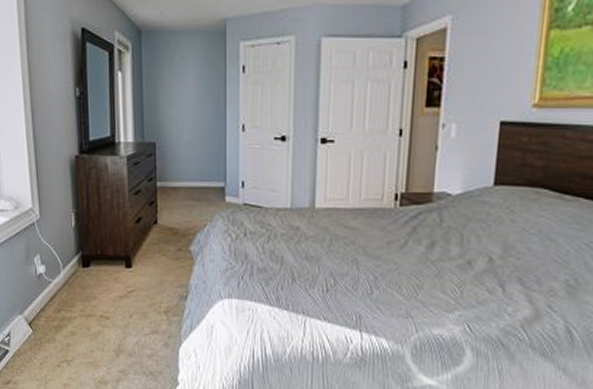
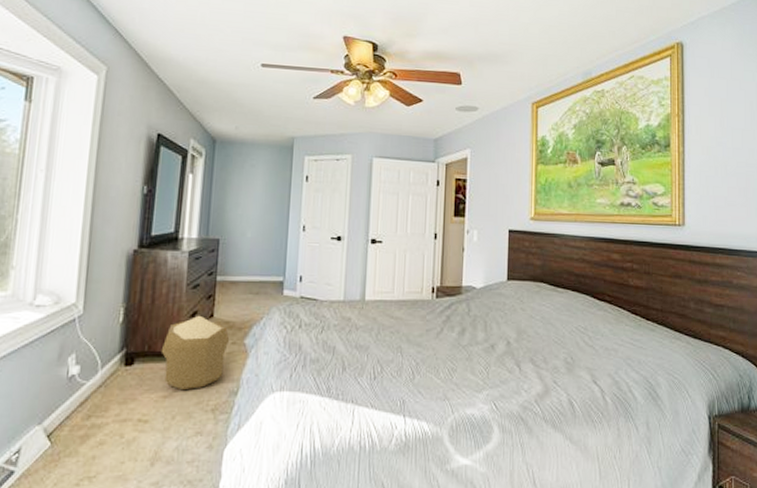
pouf: none [112,221,175,293] -> present [160,315,230,391]

